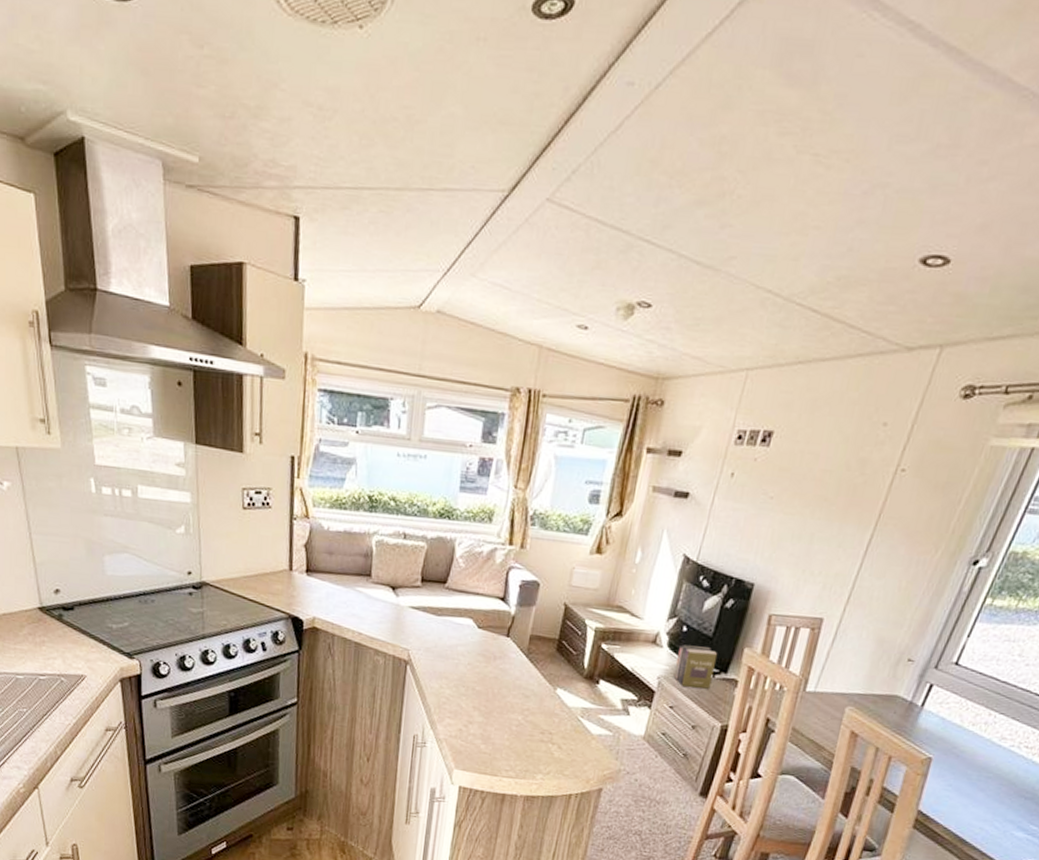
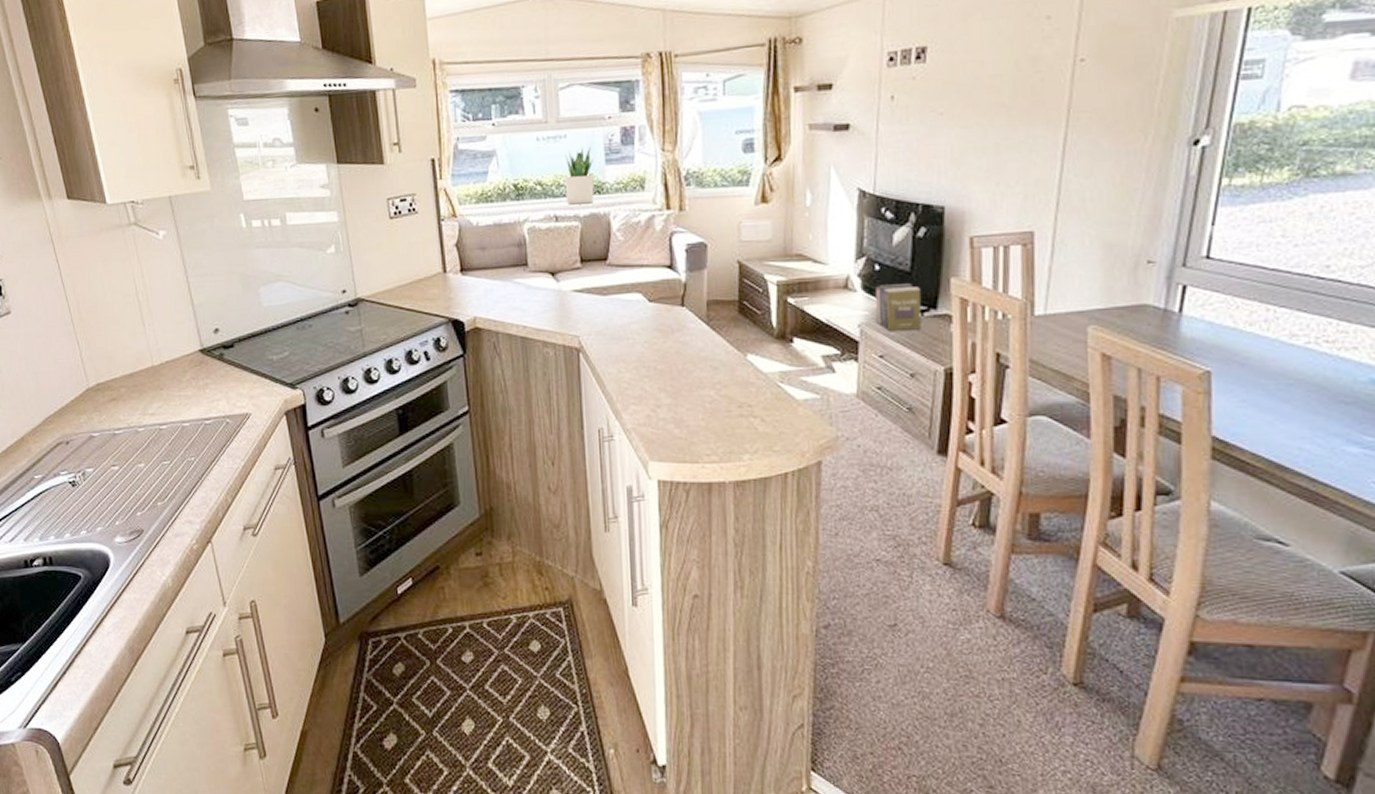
planter: none [416,470,448,527] -> present [564,146,595,205]

